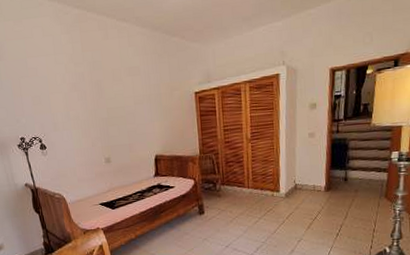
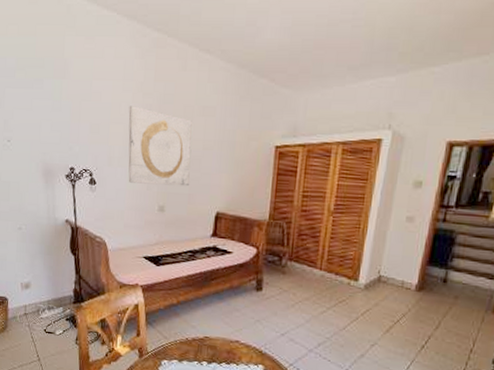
wall art: none [63,75,128,143] -> present [128,106,192,187]

